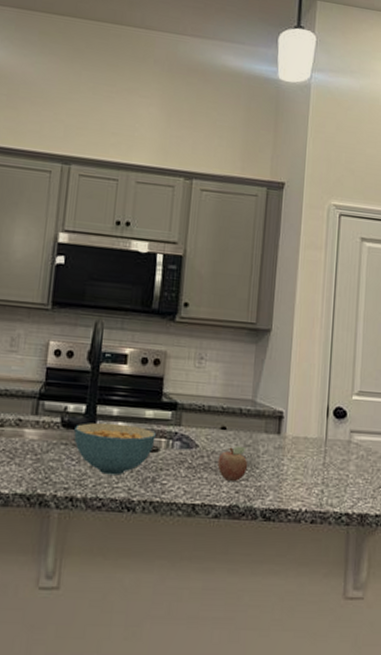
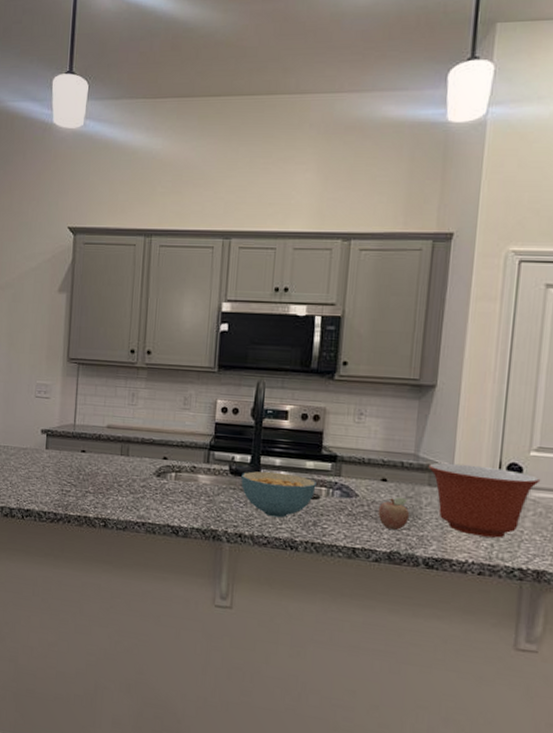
mixing bowl: none [265,408,362,484] -> present [428,463,541,538]

